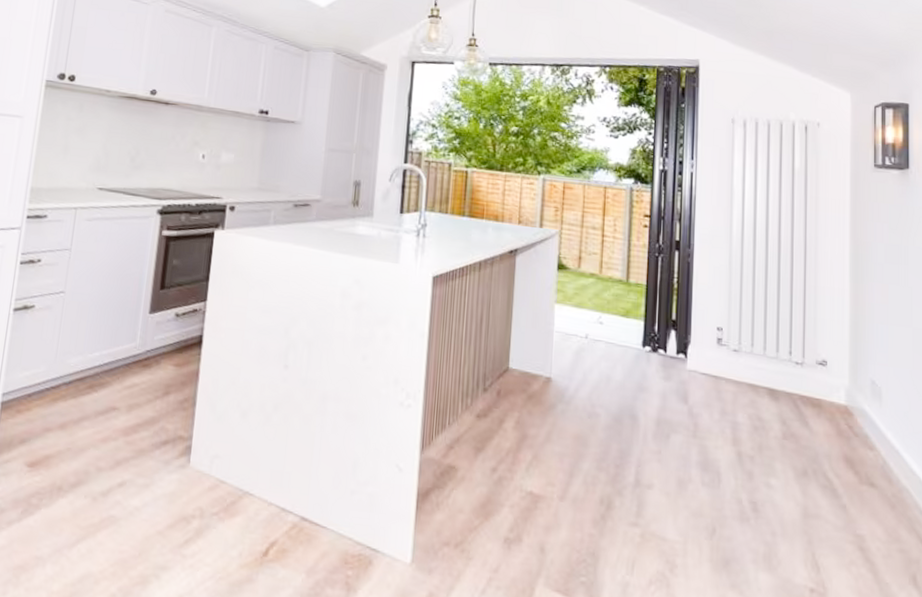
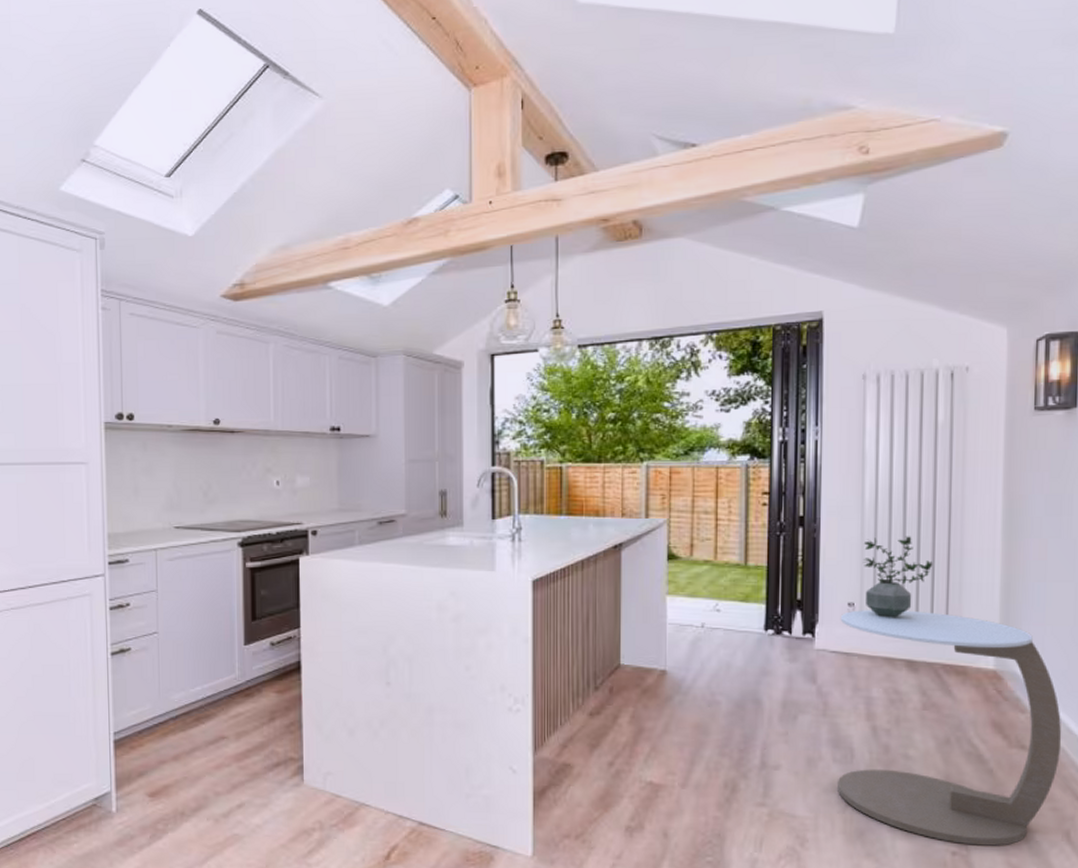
side table: none [706,335,906,586] -> present [838,610,1062,846]
potted plant: none [730,268,792,347] -> present [862,536,933,618]

